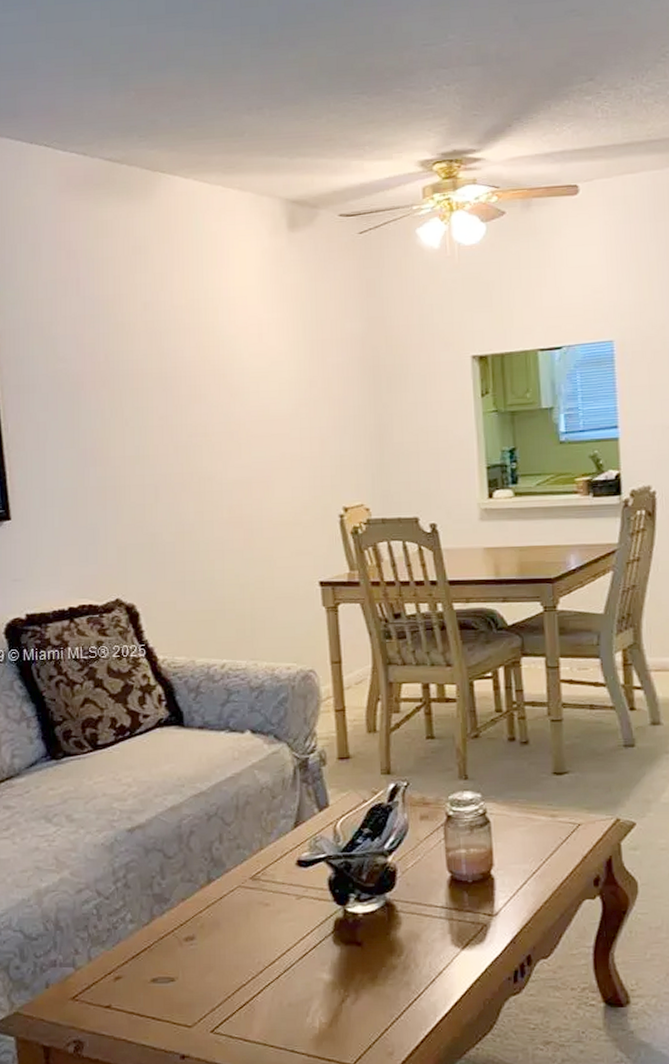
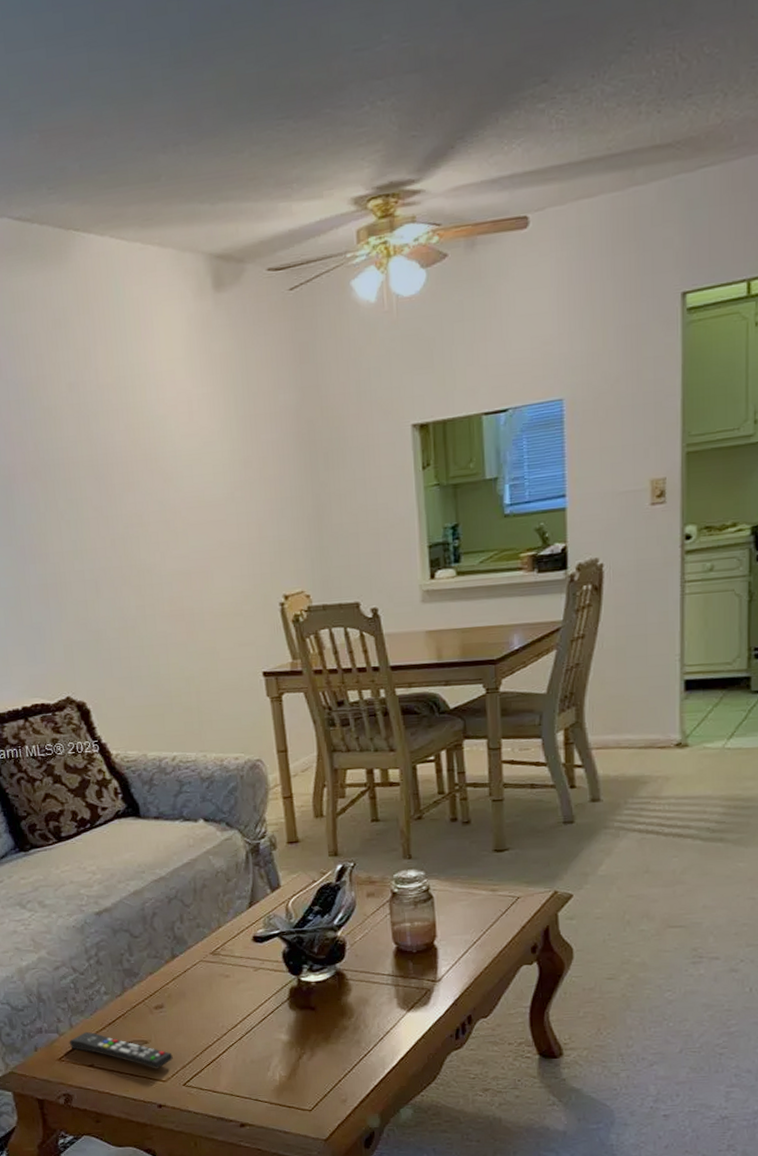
remote control: none [85,967,201,1012] -> present [69,1032,173,1069]

